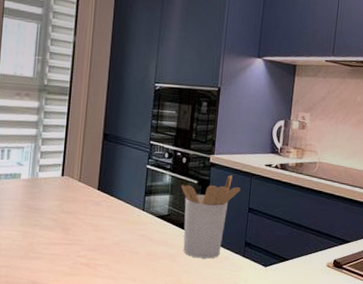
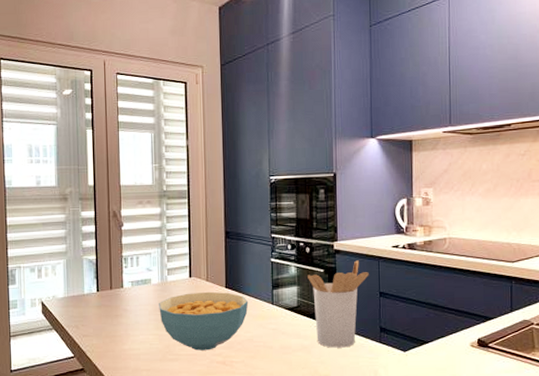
cereal bowl: none [26,192,120,251] -> present [159,291,249,351]

